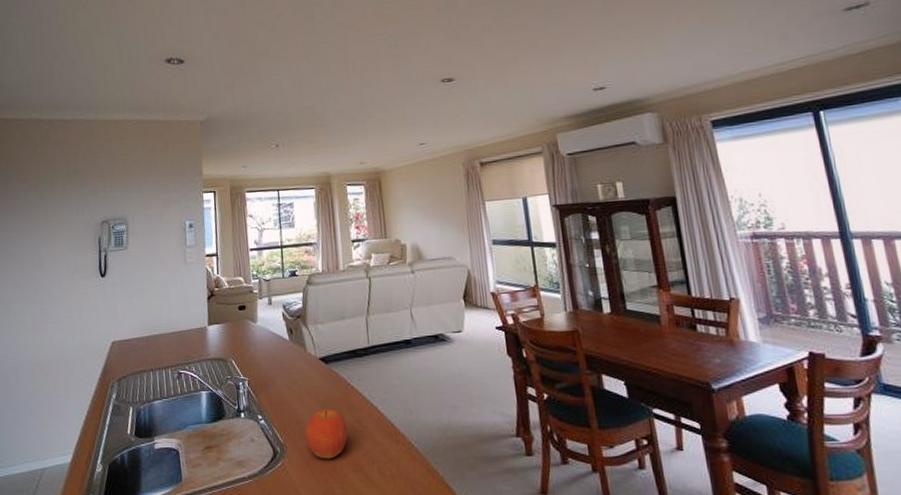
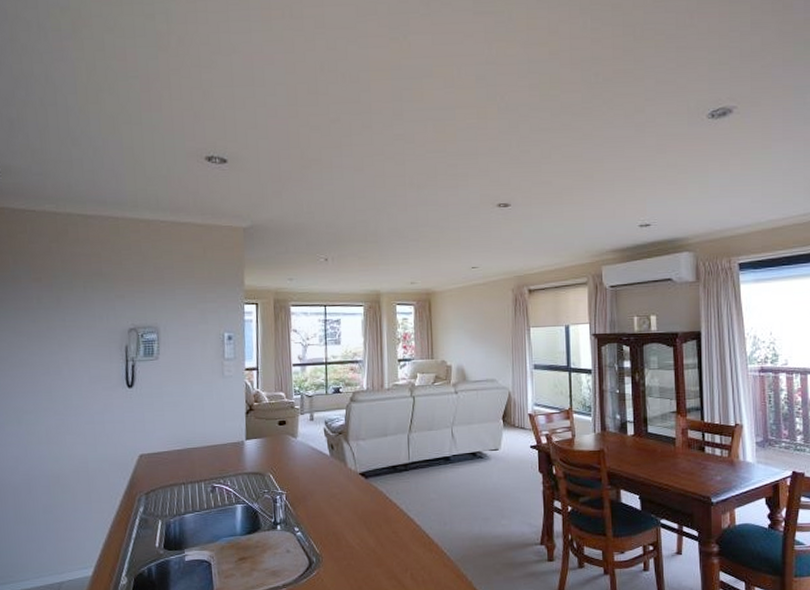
fruit: present [305,408,348,459] -> none [341,520,384,568]

